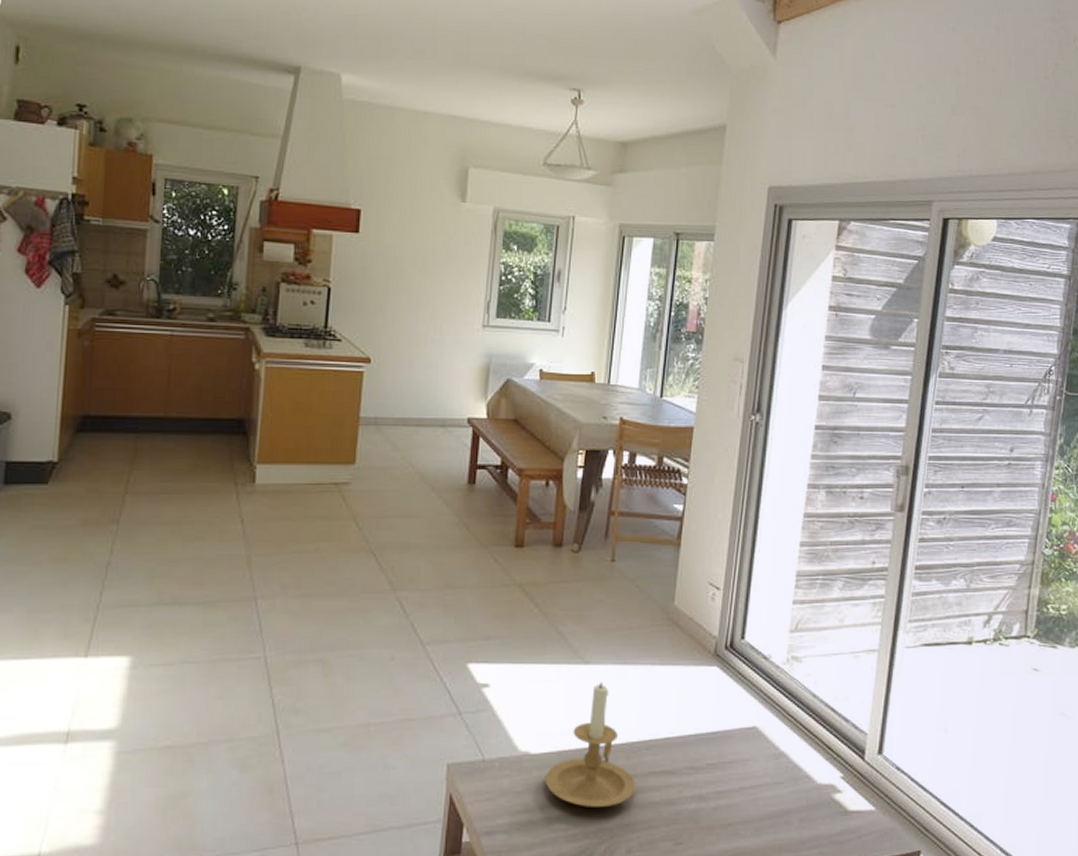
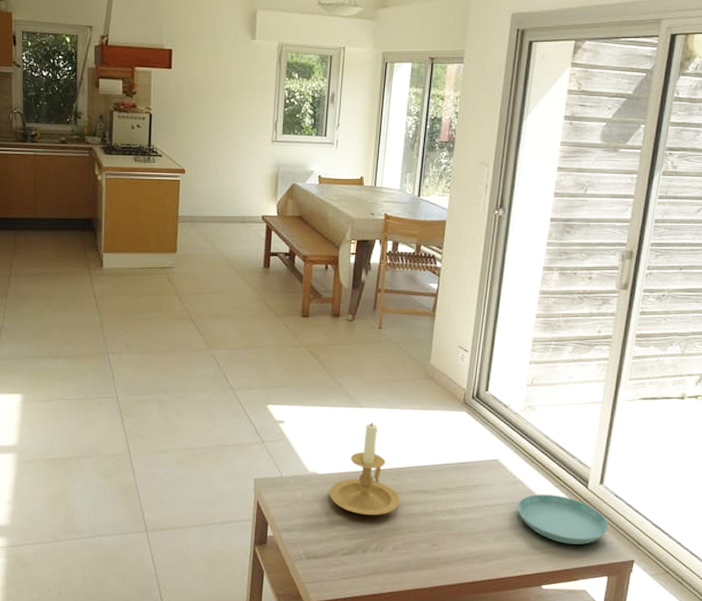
saucer: none [781,769,890,834] -> present [518,494,609,544]

